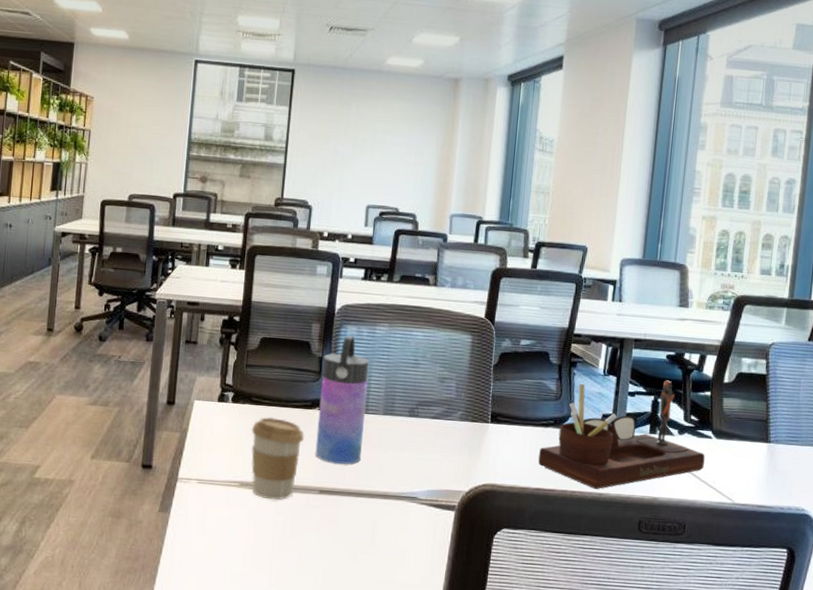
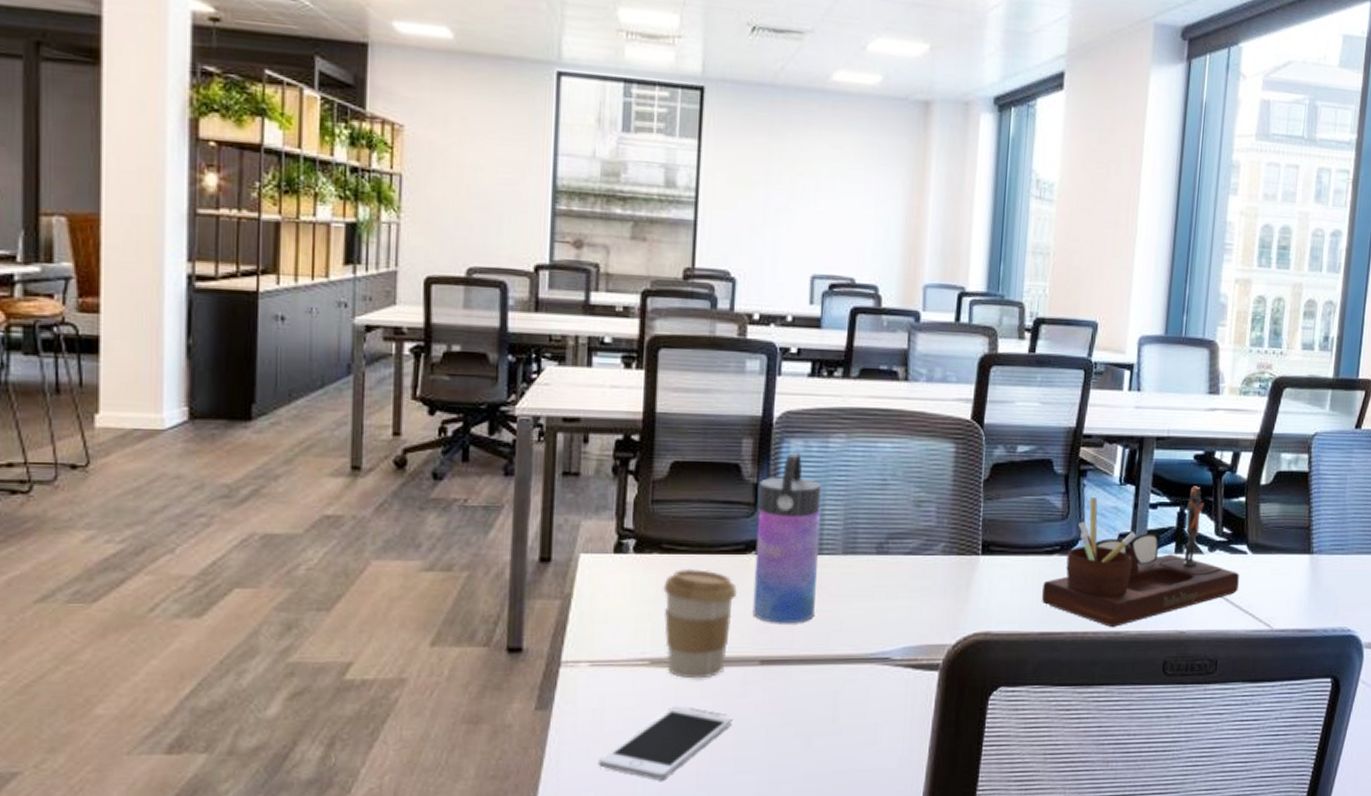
cell phone: none [200,519,298,573] -> present [597,706,733,780]

